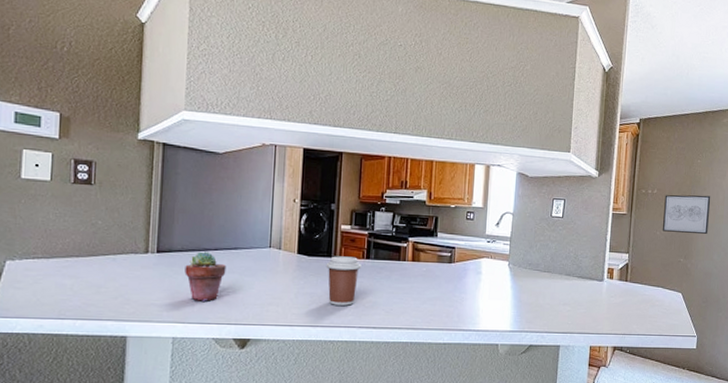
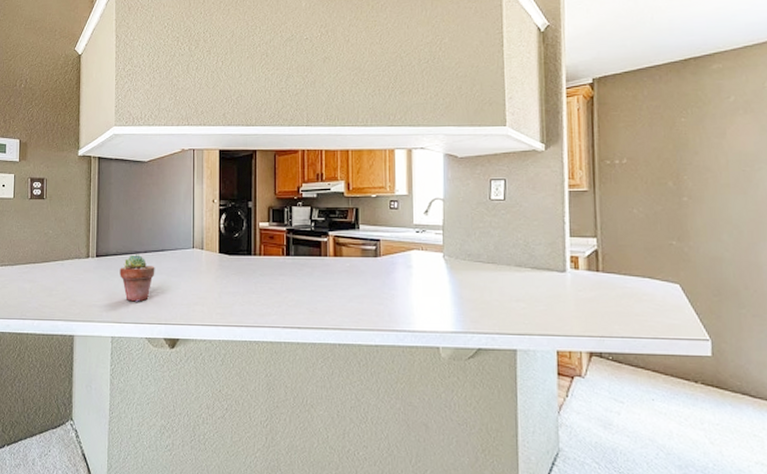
coffee cup: present [326,256,362,306] -> none [246,254,282,305]
wall art: present [663,195,711,234] -> none [639,160,709,208]

